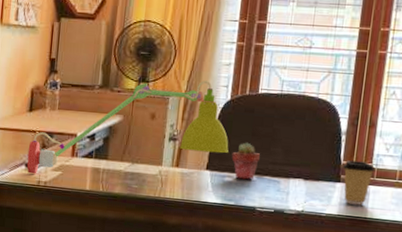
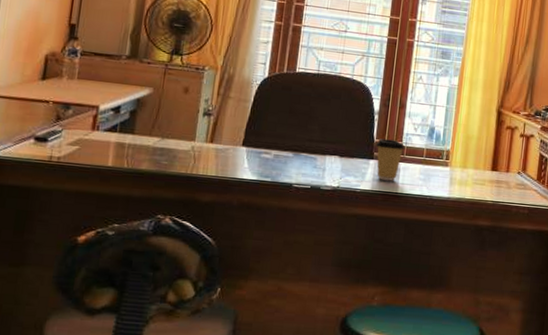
desk lamp: present [26,80,229,174] -> none [36,55,266,149]
potted succulent: present [231,142,261,180] -> none [268,119,298,157]

